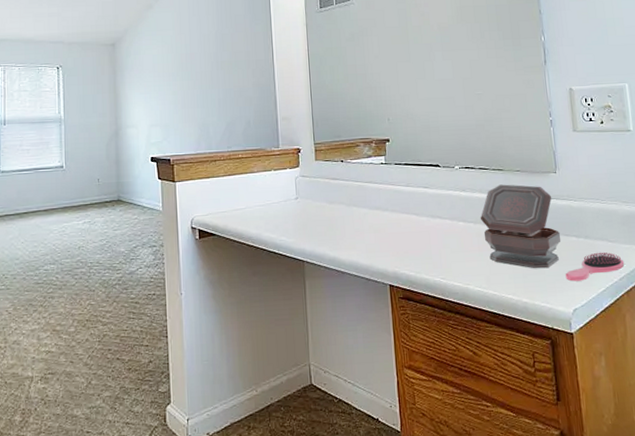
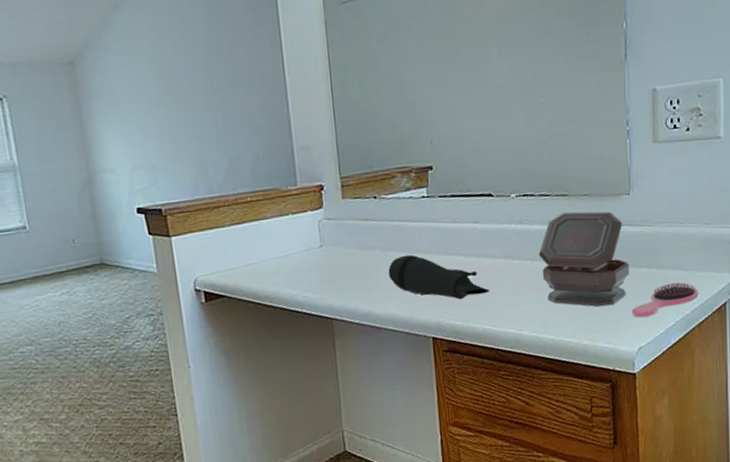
hair dryer: none [352,210,440,253] -> present [388,254,490,300]

